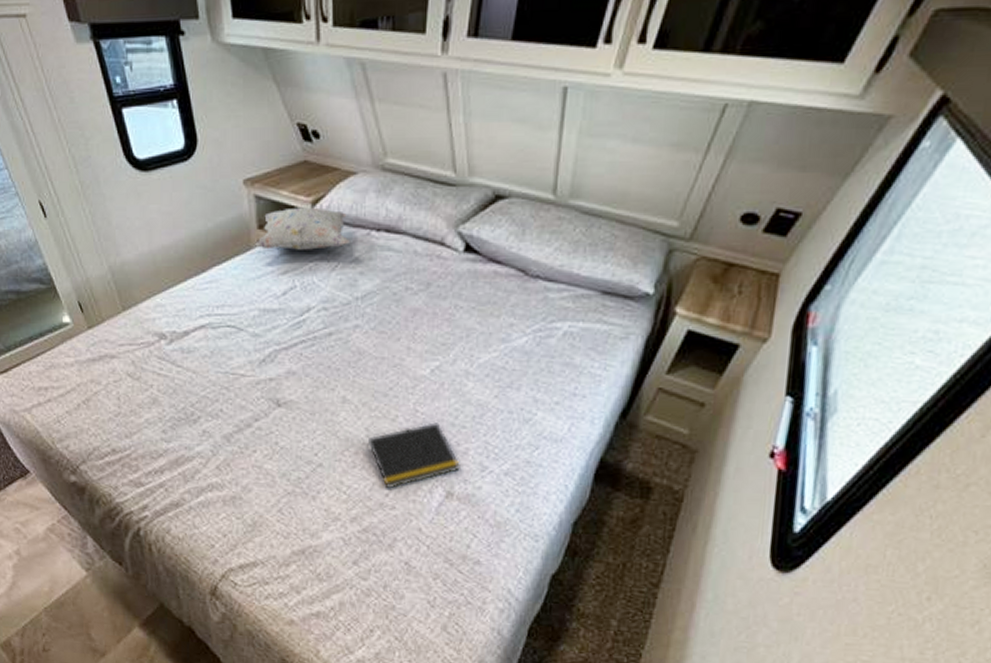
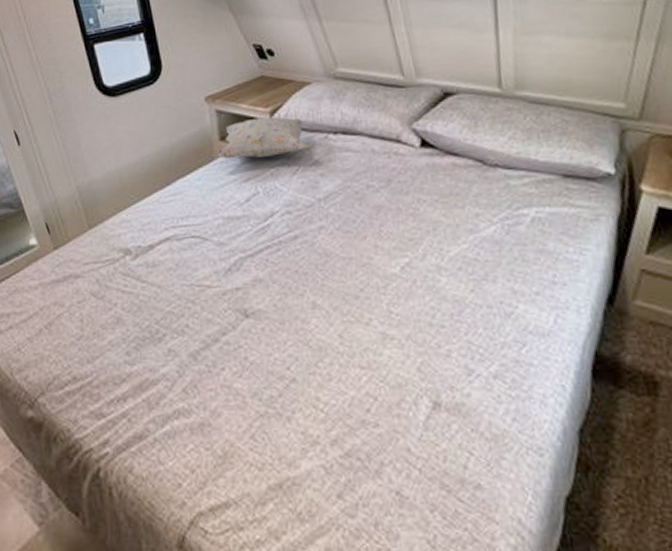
notepad: present [366,422,460,489] -> none [341,323,445,403]

